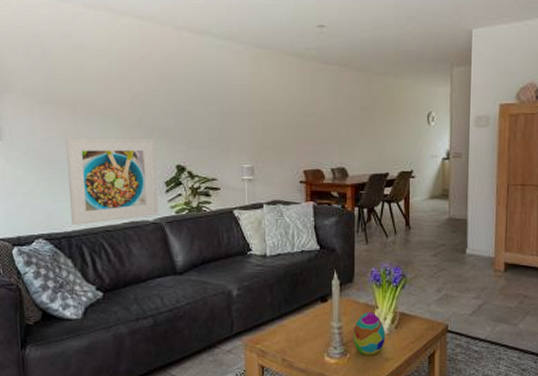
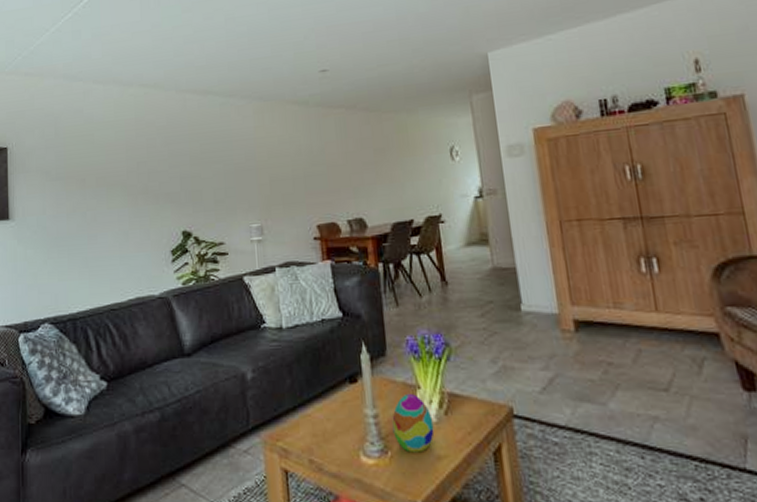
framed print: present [65,138,159,226] -> none [74,205,165,307]

